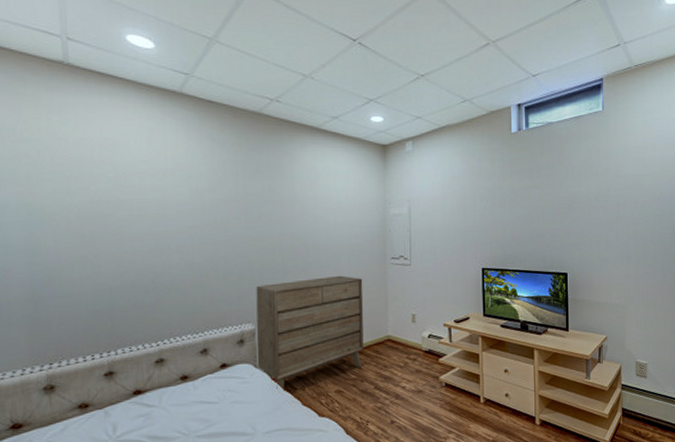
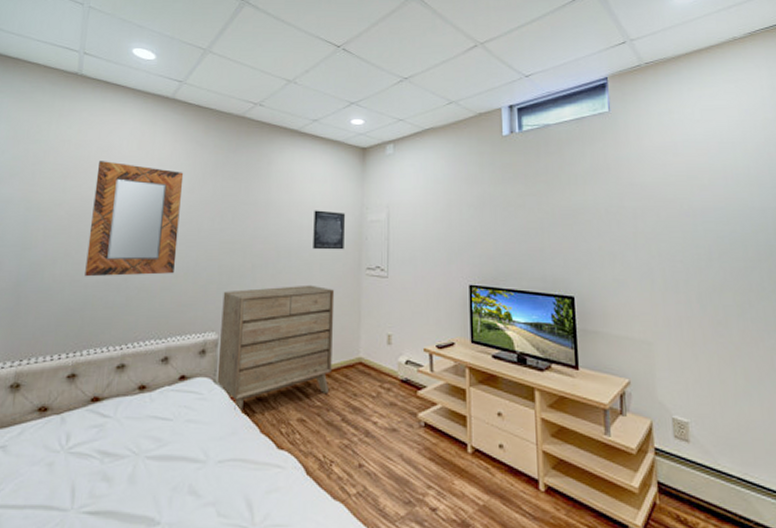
home mirror: none [104,161,204,280] -> present [85,161,184,277]
wall art: none [339,206,370,243] -> present [313,210,345,250]

